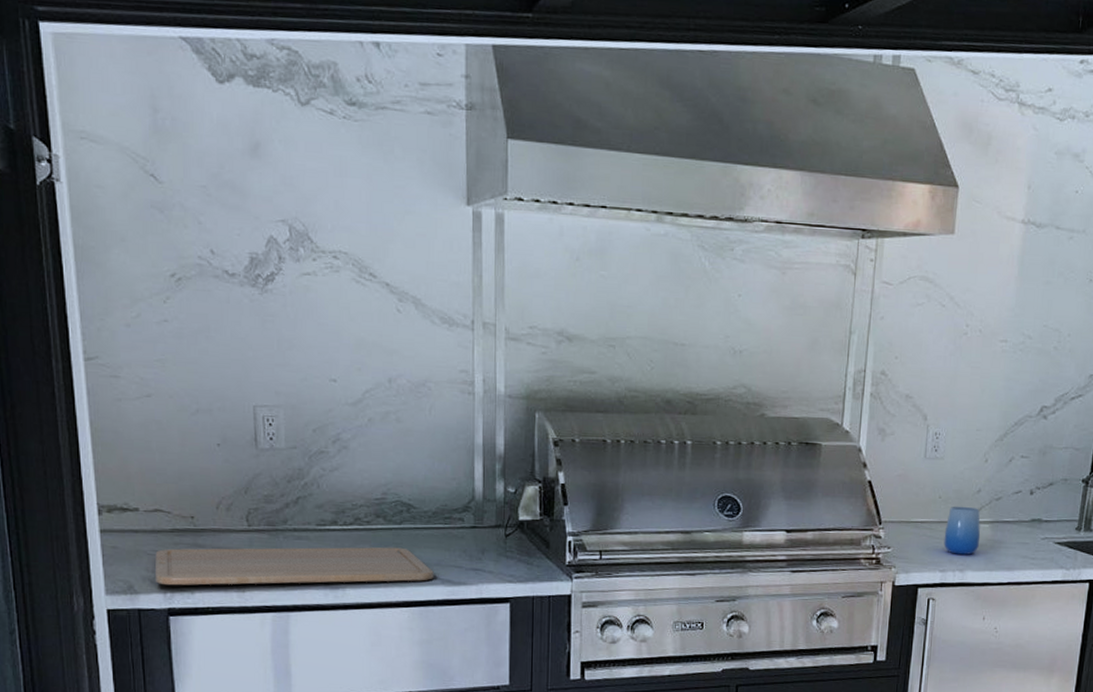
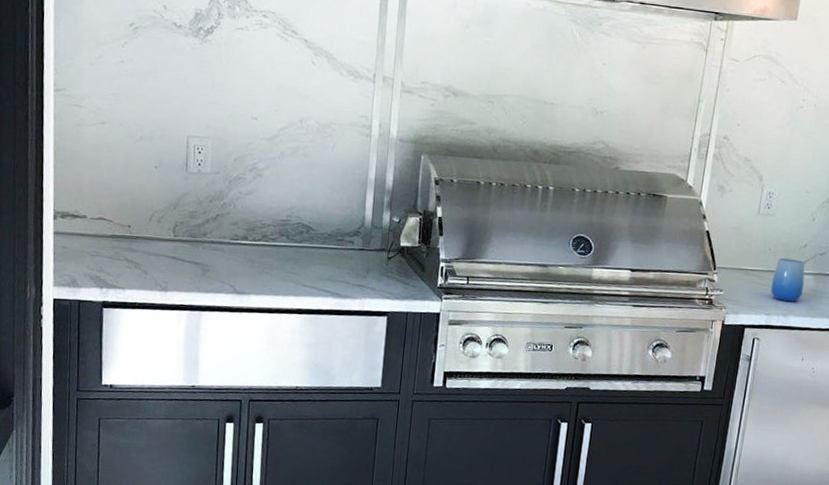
chopping board: present [154,547,434,586] -> none [94,251,325,293]

